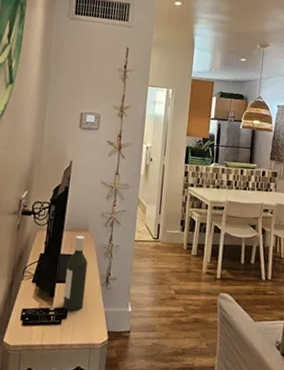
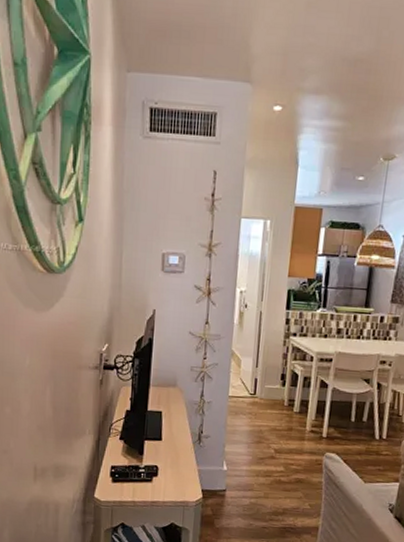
bottle: present [62,235,88,311] -> none [153,390,178,469]

